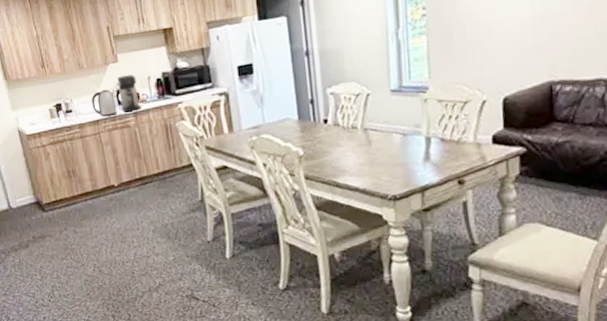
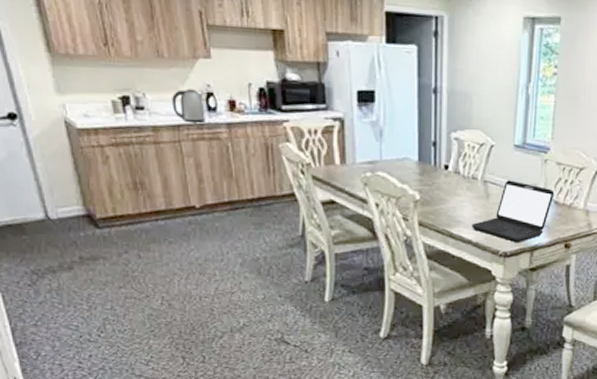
coffee maker: present [117,74,142,113] -> none [208,76,237,122]
laptop: none [356,124,440,185] -> present [471,180,555,243]

